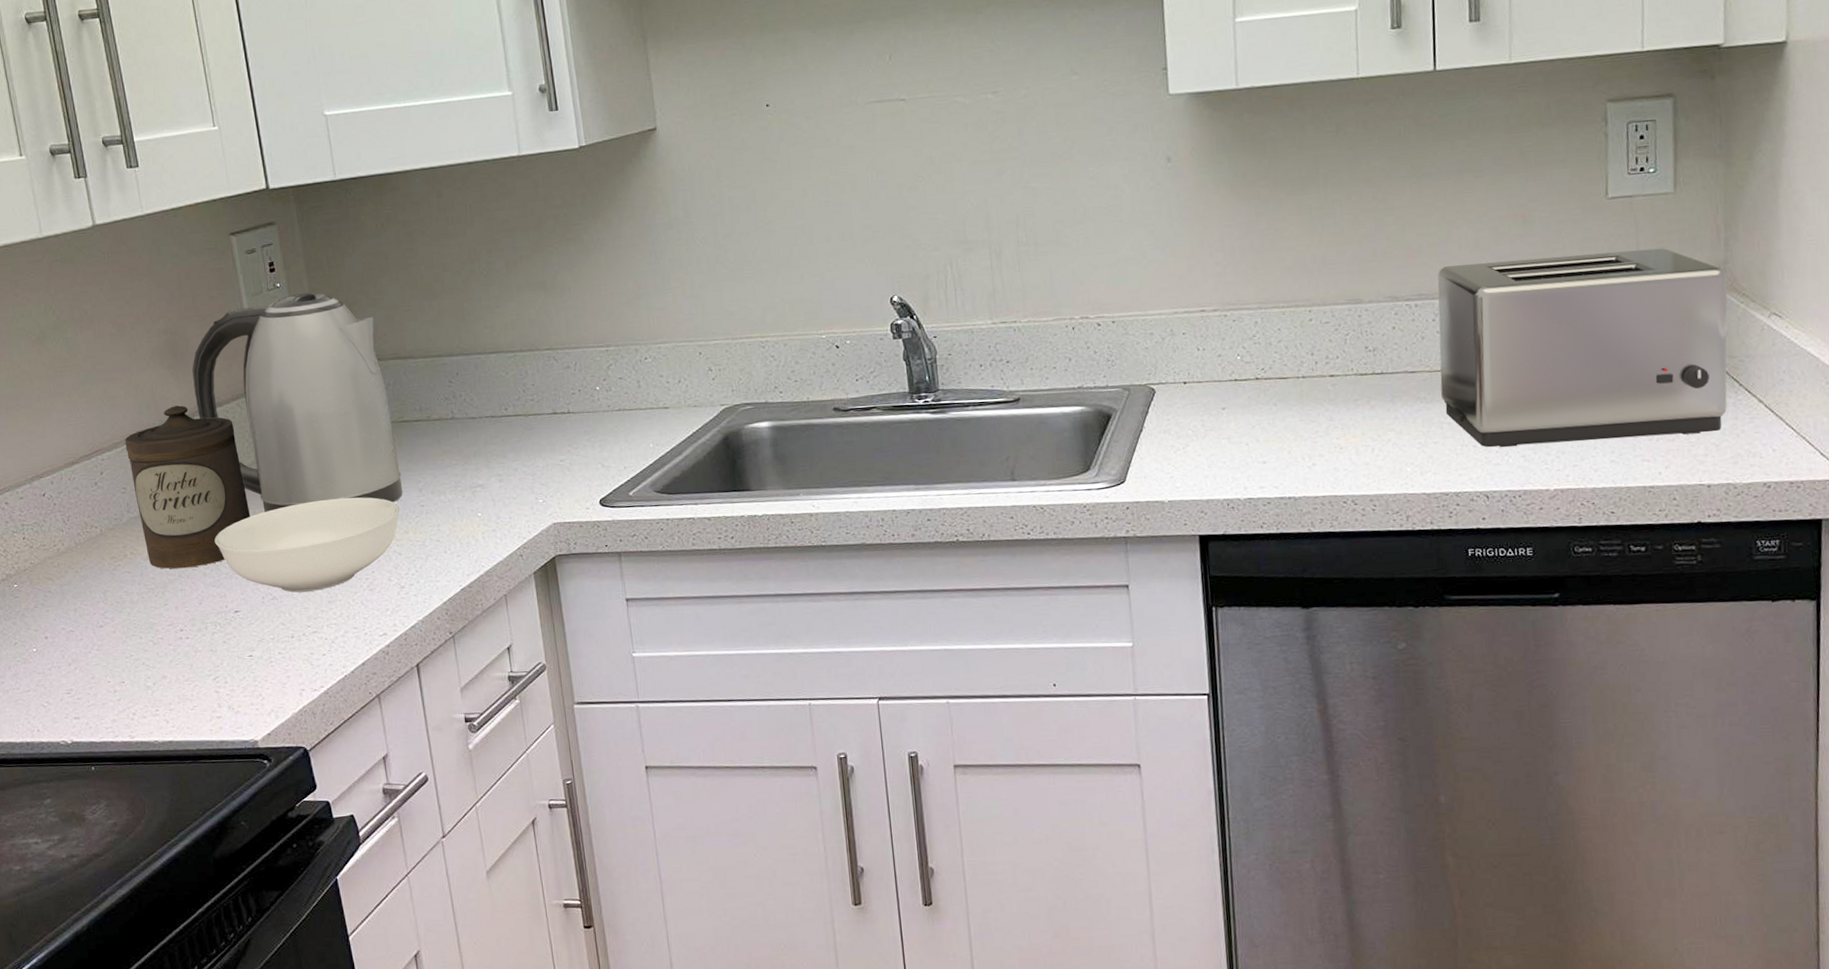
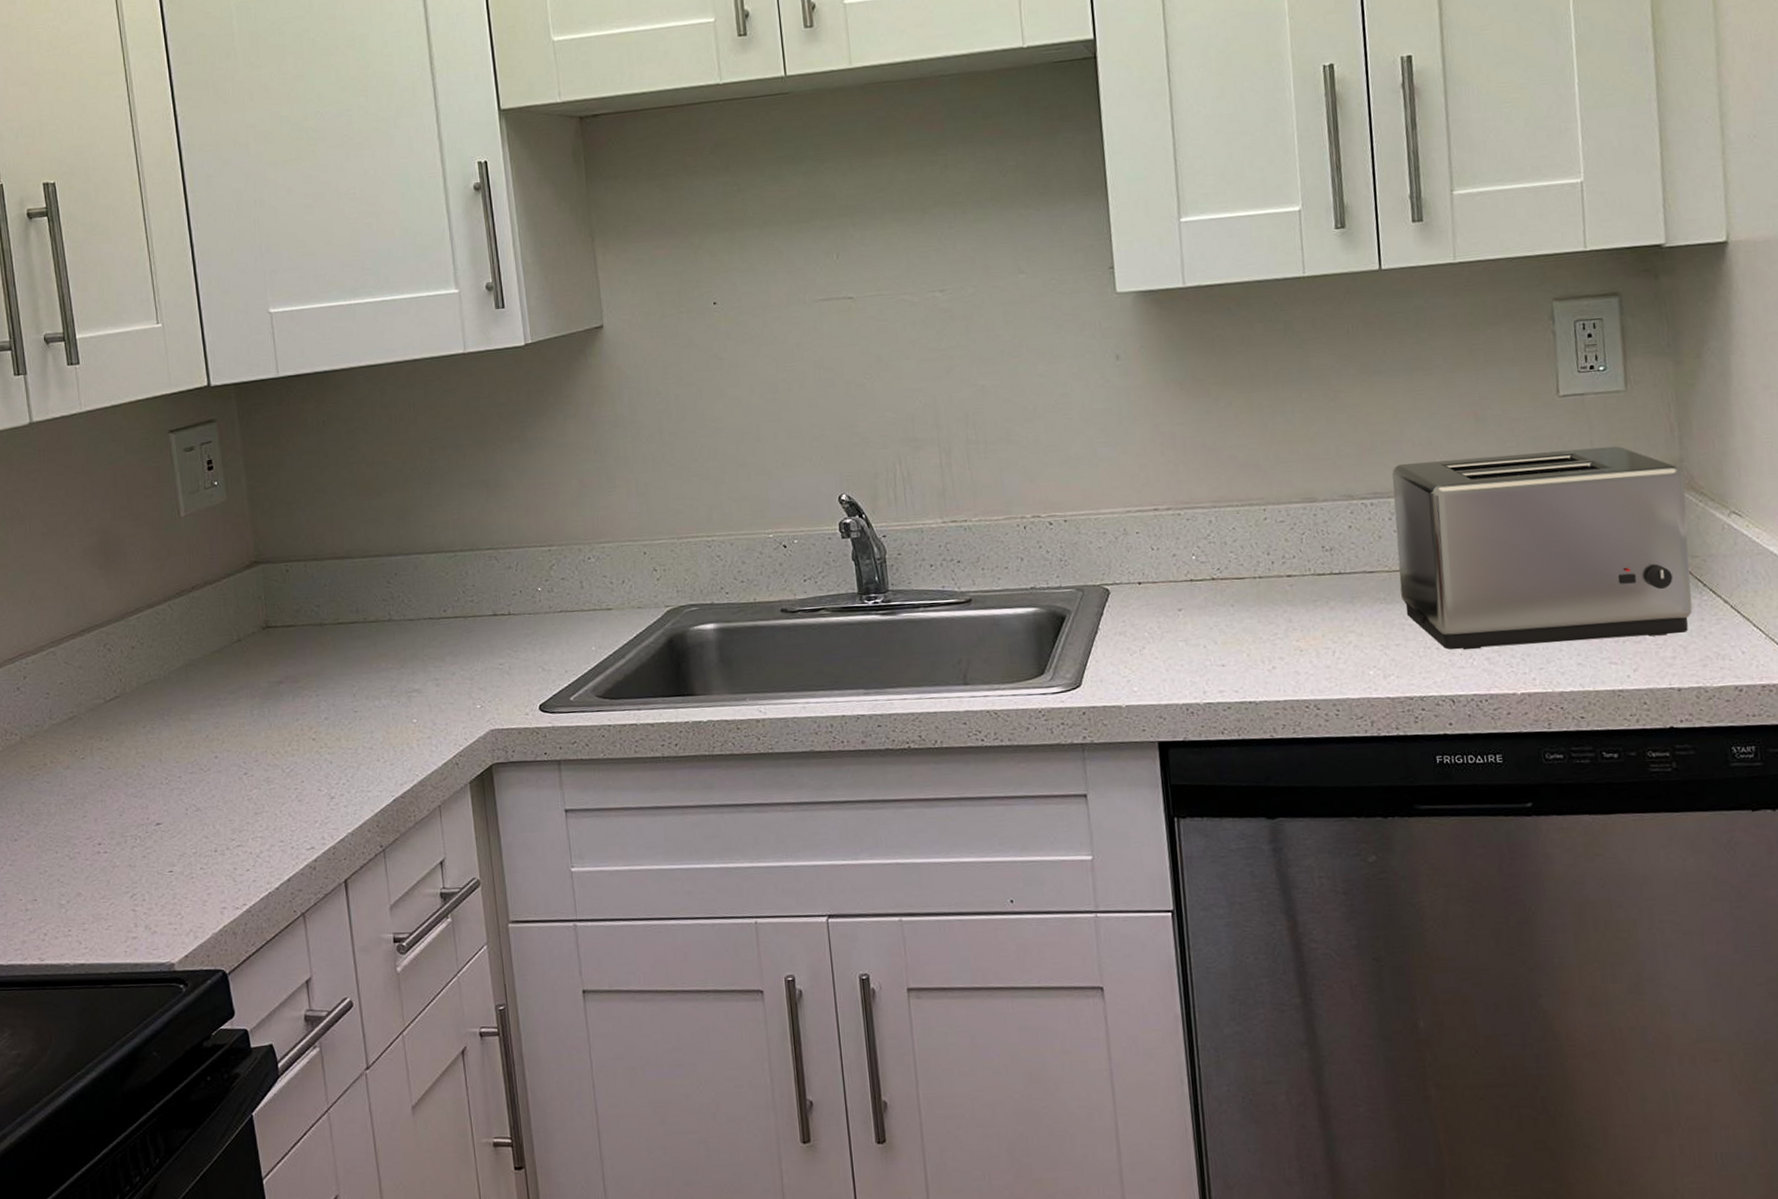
canister: present [125,405,251,569] -> none [51,607,177,779]
kettle: present [192,293,403,512] -> none [124,491,336,719]
bowl: present [214,497,400,593] -> none [138,702,332,804]

